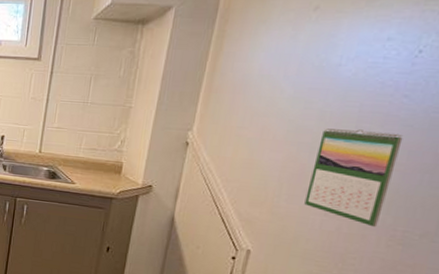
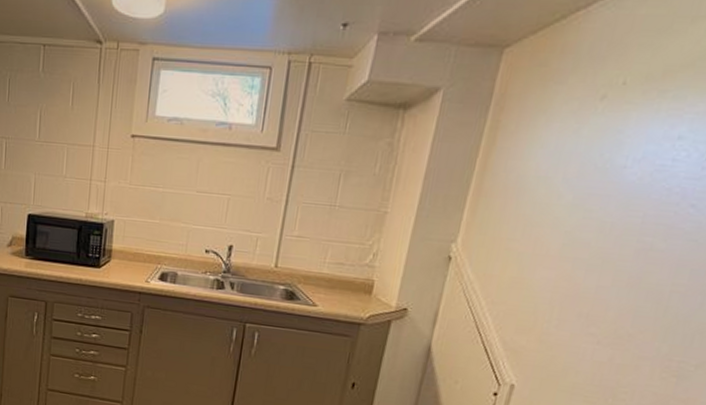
calendar: present [304,128,403,228] -> none [576,242,686,358]

